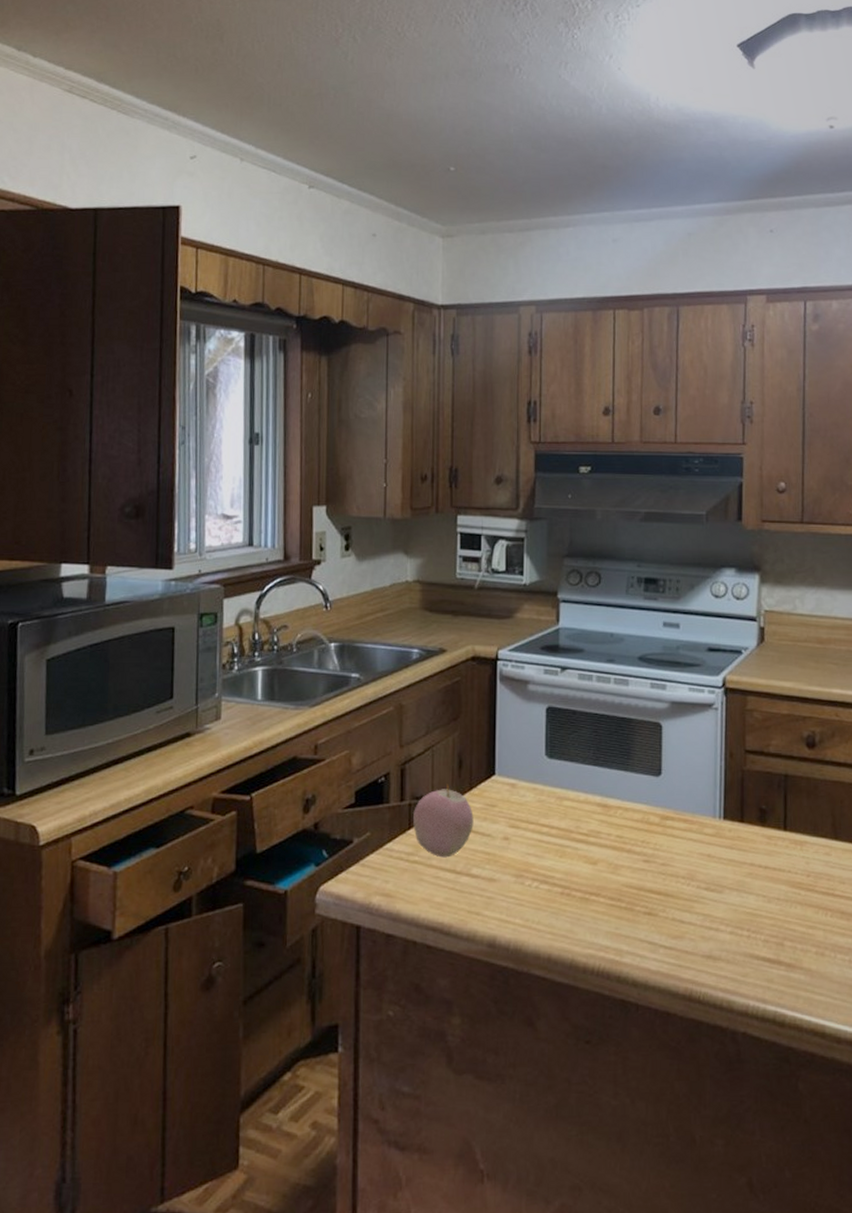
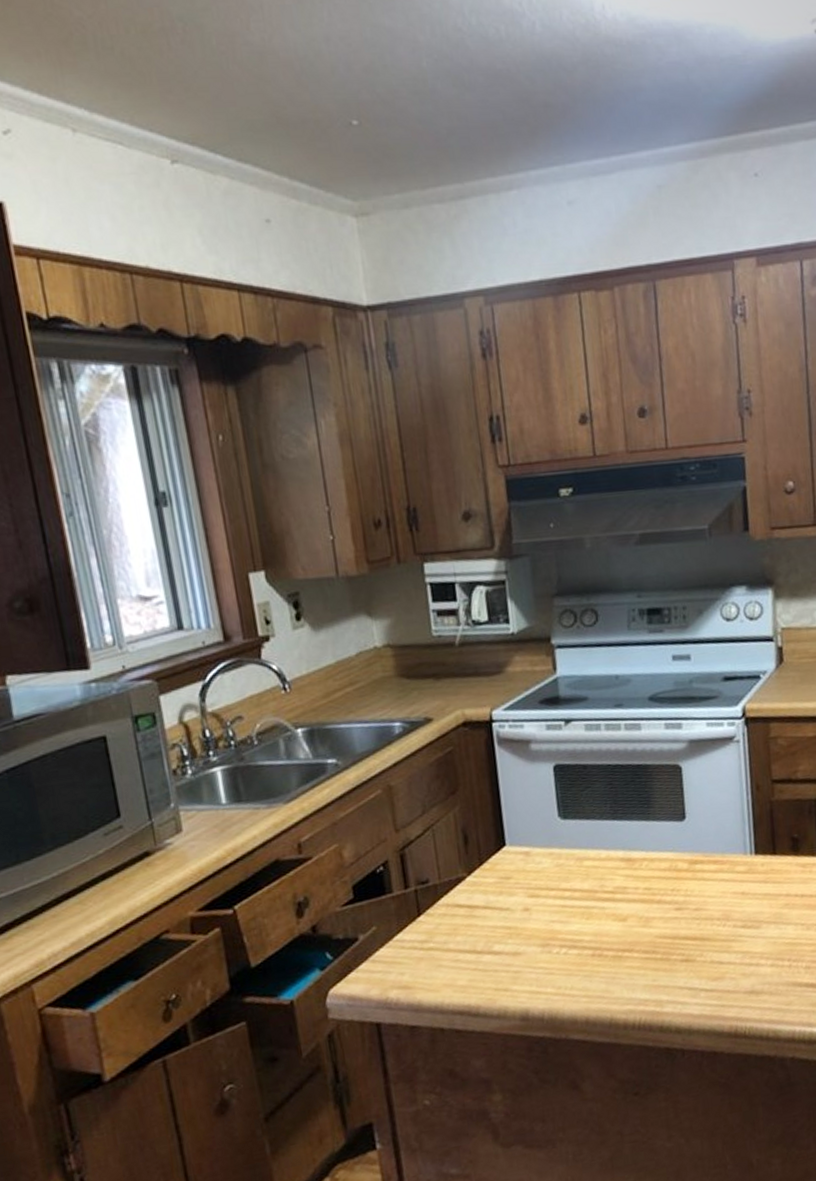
apple: present [413,784,474,858] -> none [421,863,489,940]

